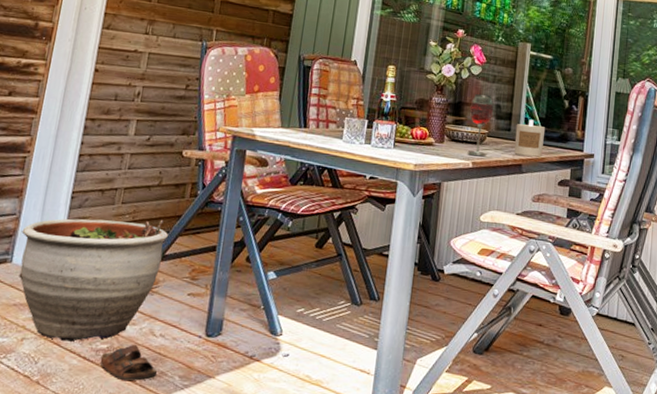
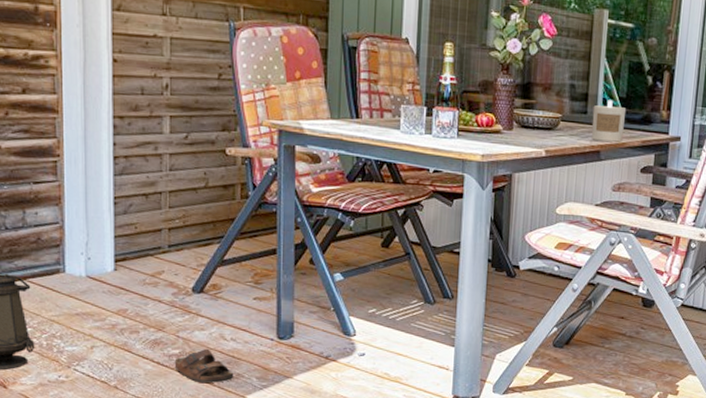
planter pot: present [19,218,168,342] -> none [69,223,223,348]
wineglass: present [467,94,494,157] -> none [539,72,568,144]

